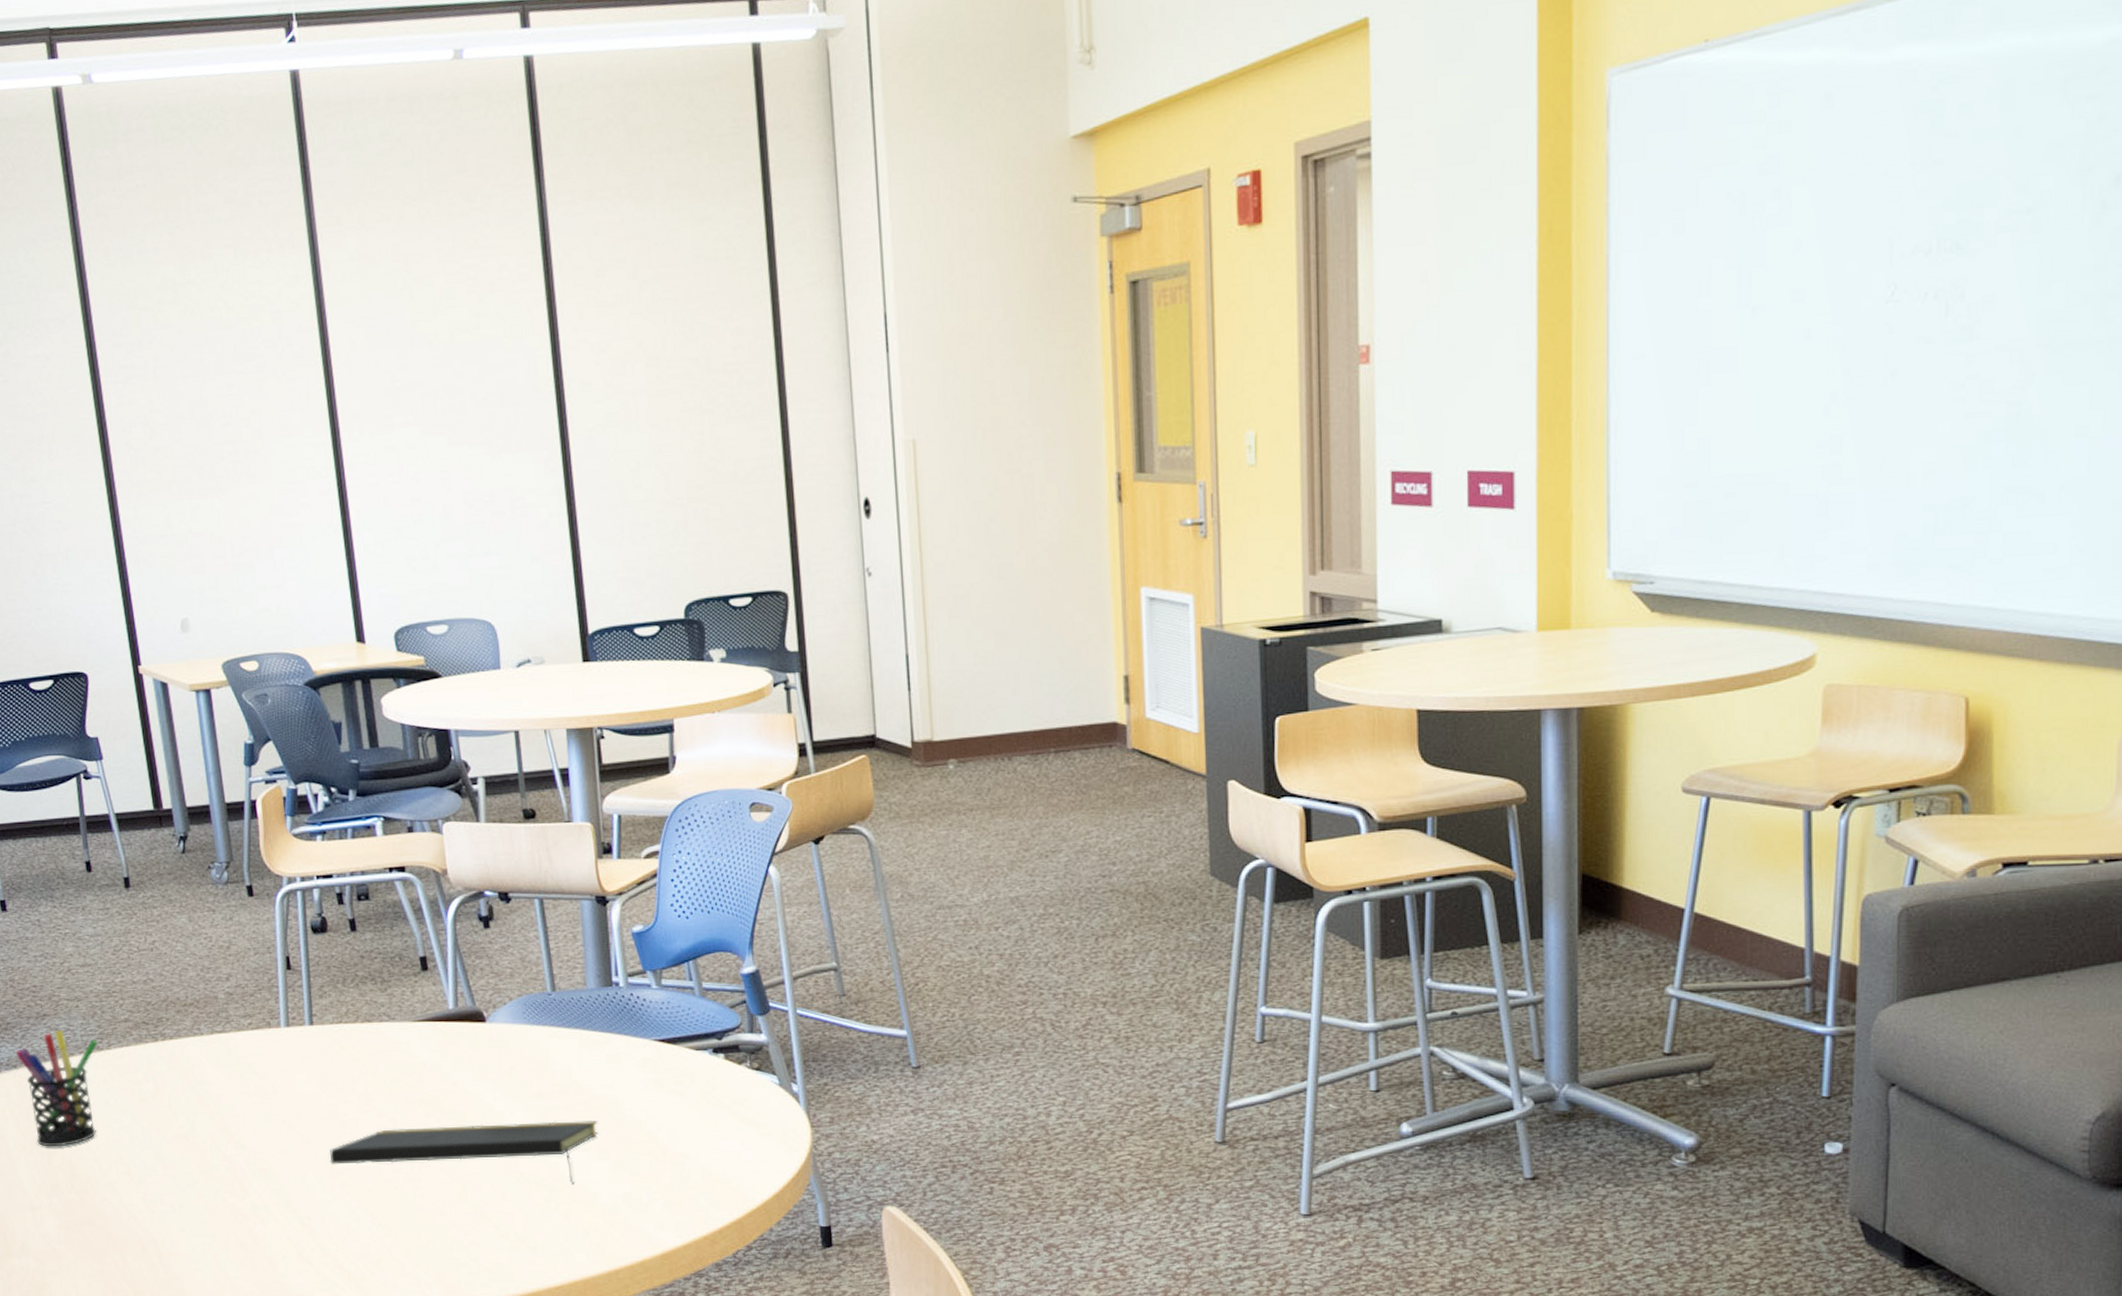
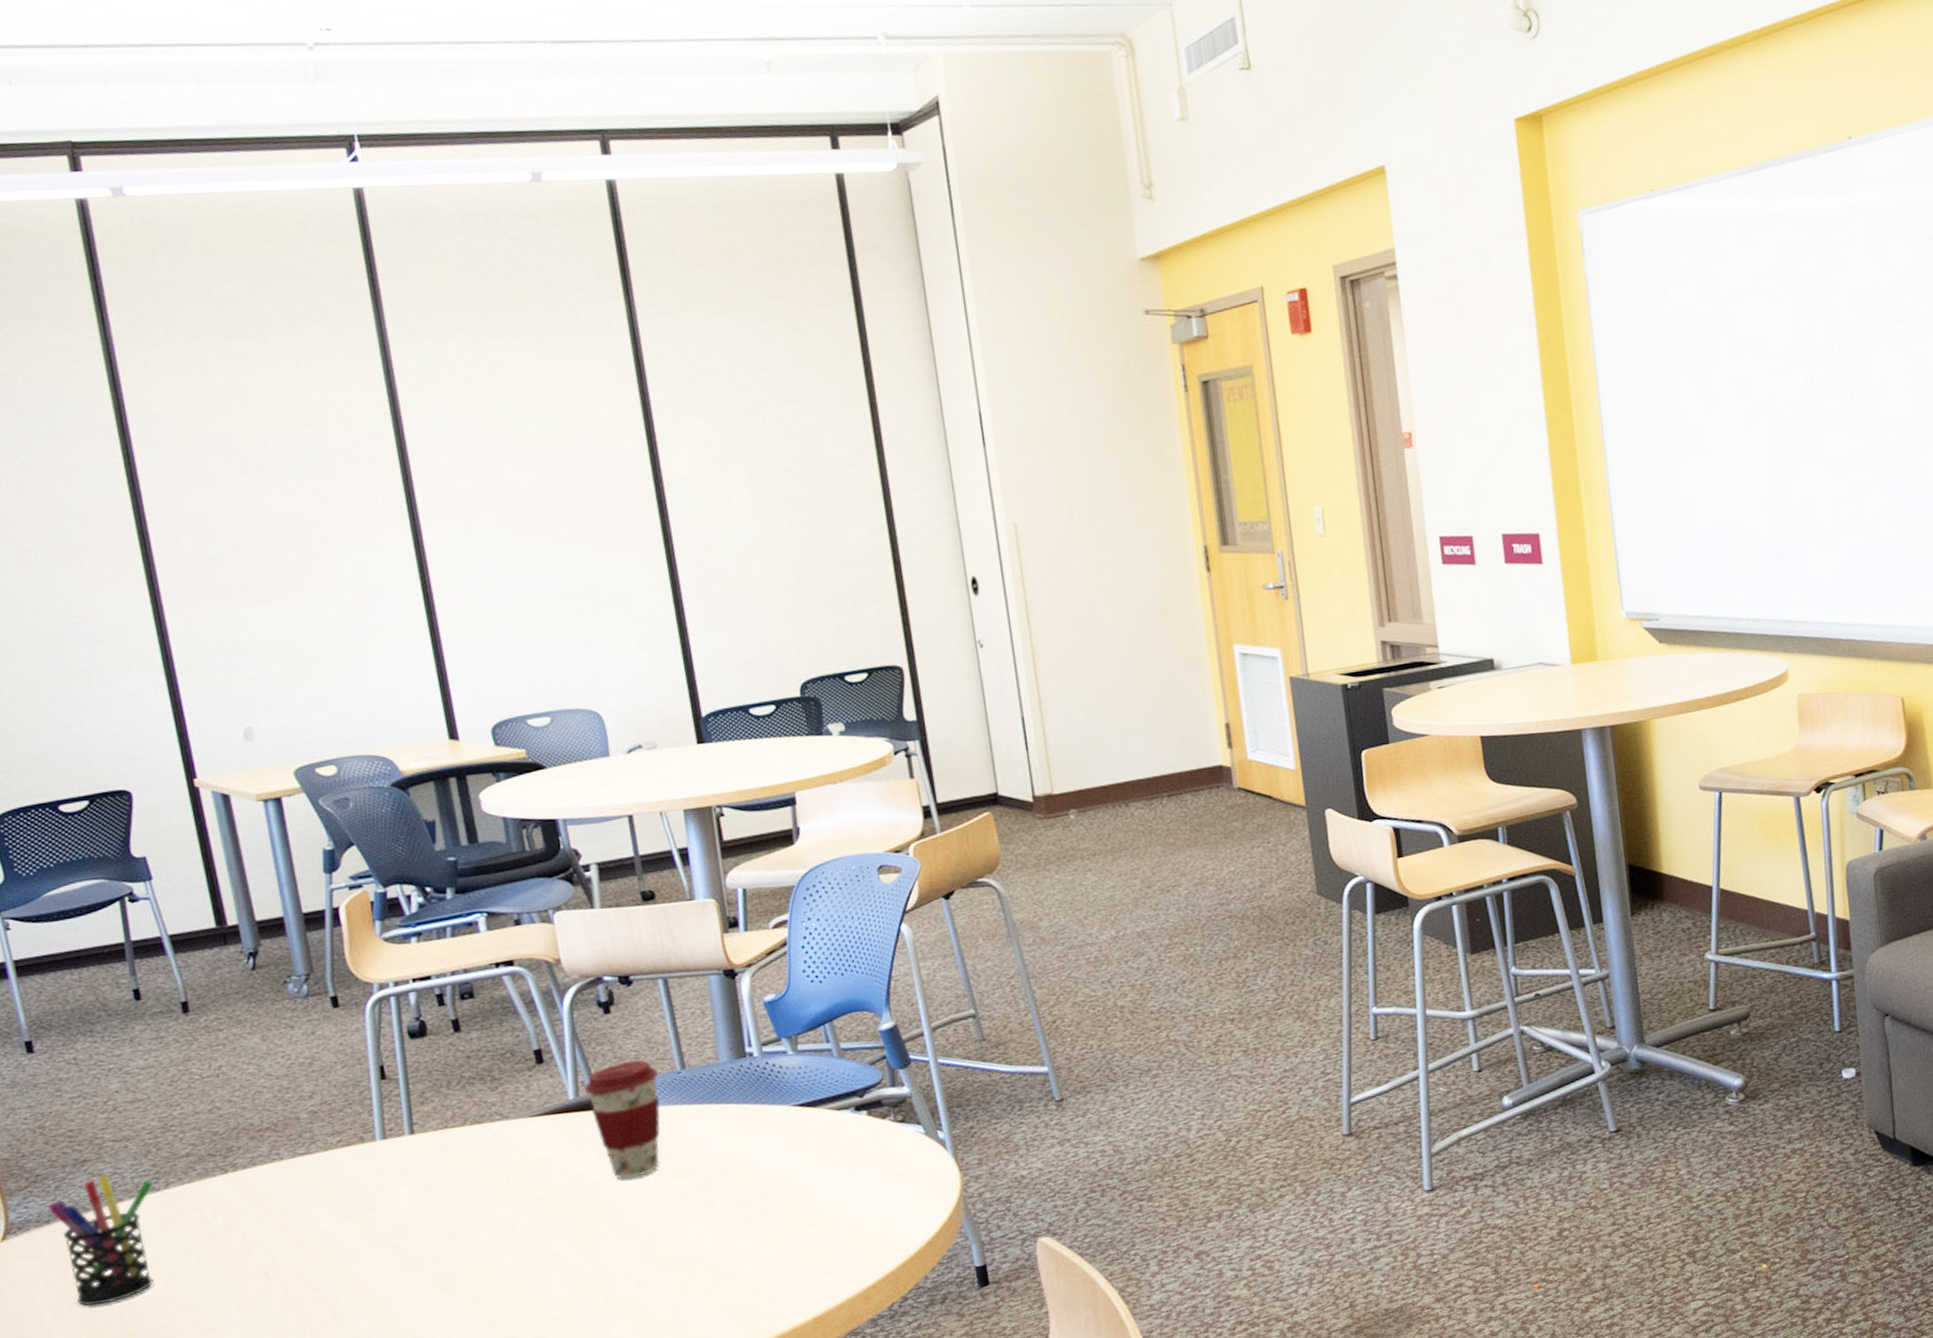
notepad: present [329,1121,598,1185] -> none [438,1193,739,1278]
coffee cup: none [463,977,531,1092] -> present [585,1059,661,1179]

